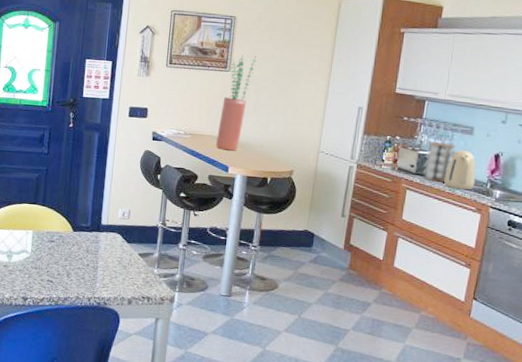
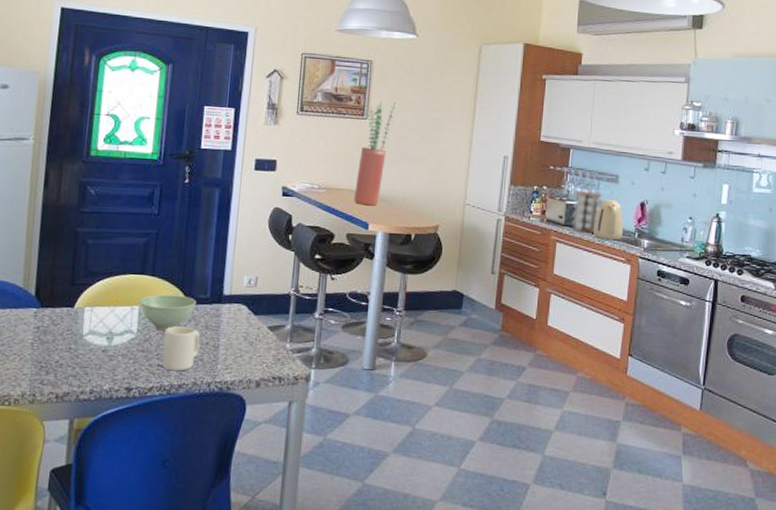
bowl: none [32,221,79,253] -> present [138,294,196,331]
mug: none [51,249,83,287] -> present [162,326,201,371]

